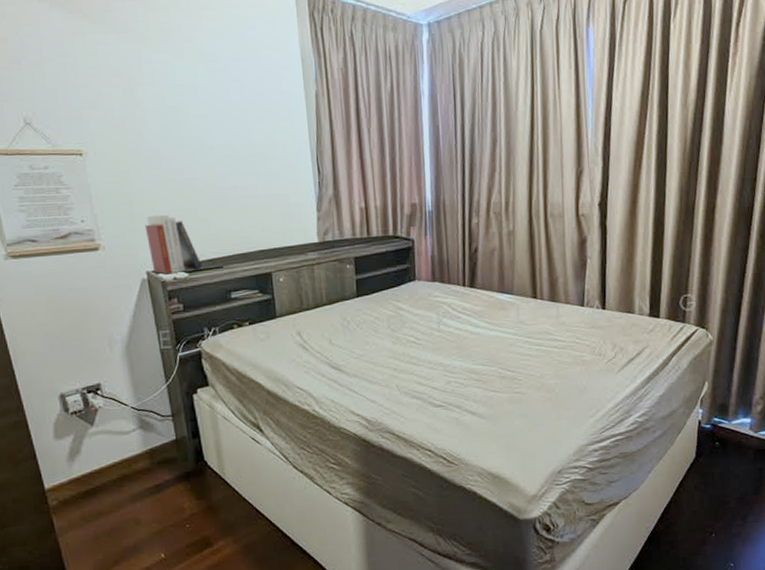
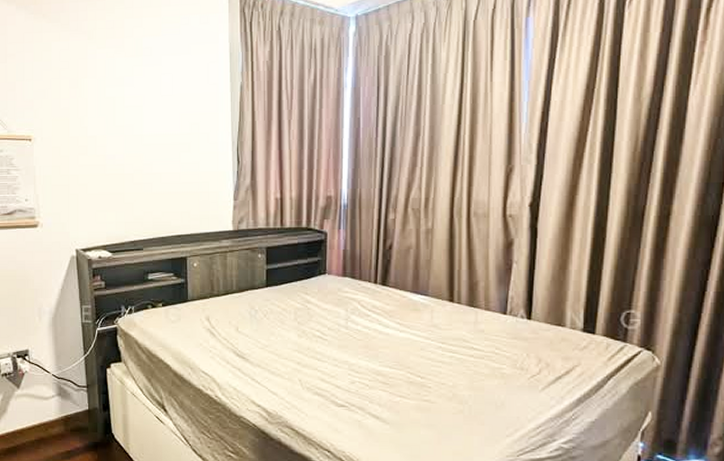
books: present [144,215,202,275] -> none [78,197,125,253]

